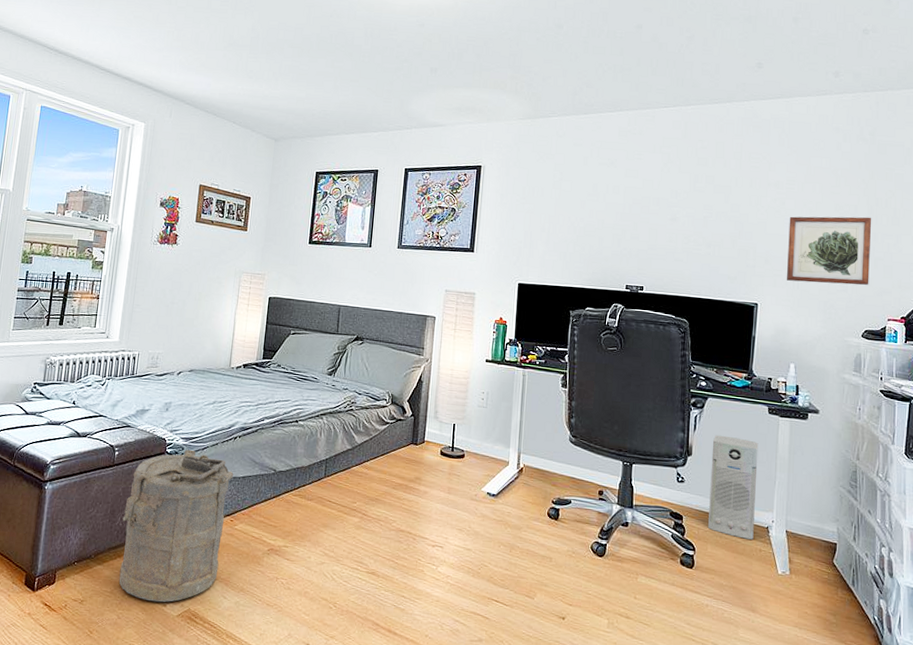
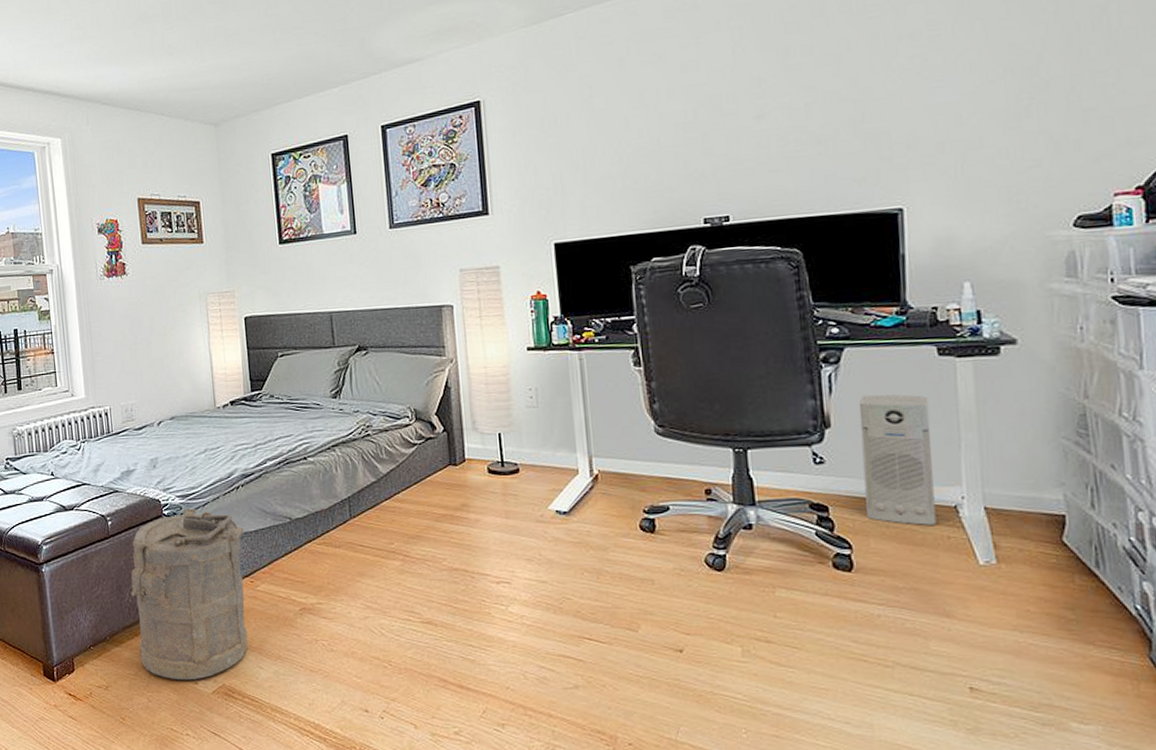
wall art: present [786,216,872,285] -> none [937,51,1078,168]

